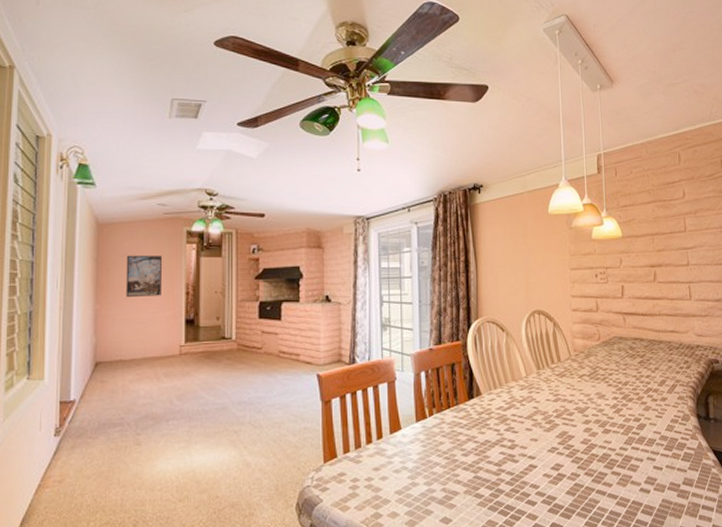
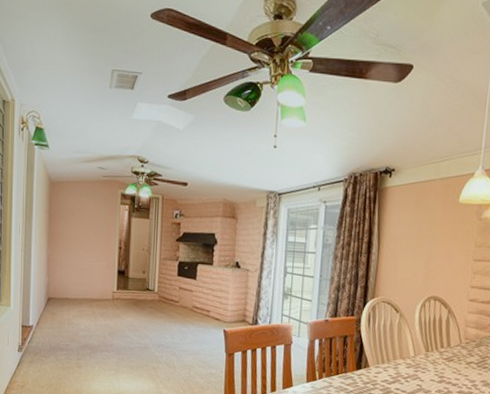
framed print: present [125,255,163,297] -> none [71,210,101,248]

